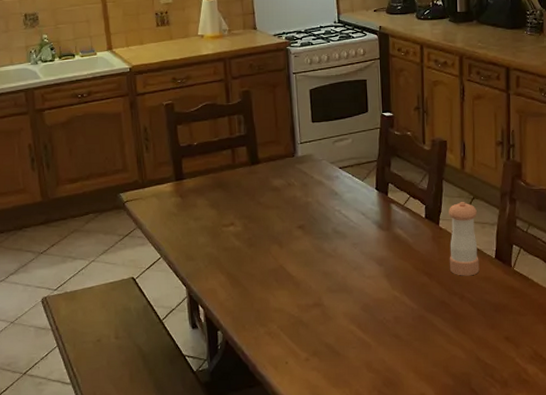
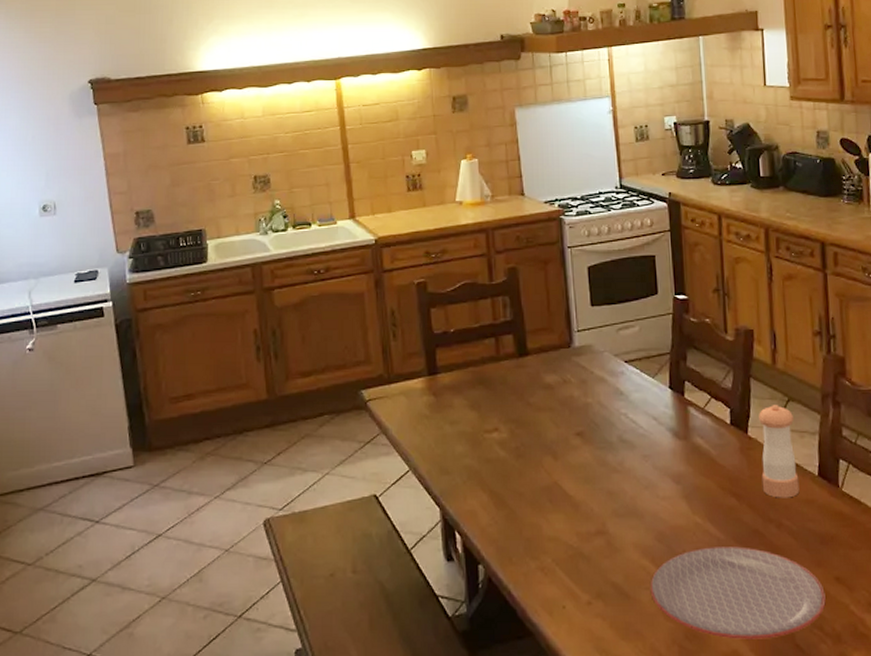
plate: none [356,314,497,386] -> present [650,546,826,639]

